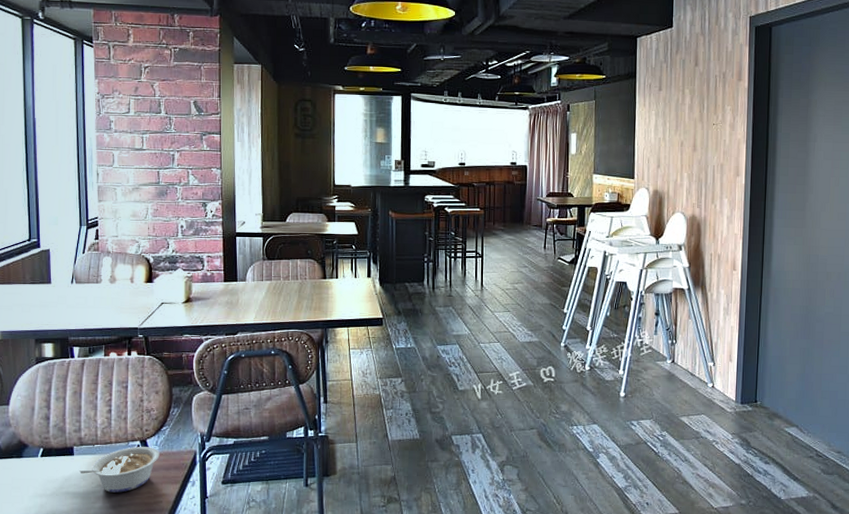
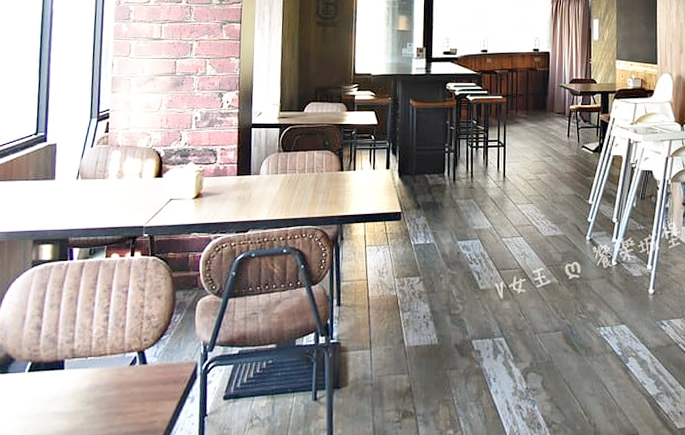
legume: present [79,447,160,493] -> none [69,358,158,412]

